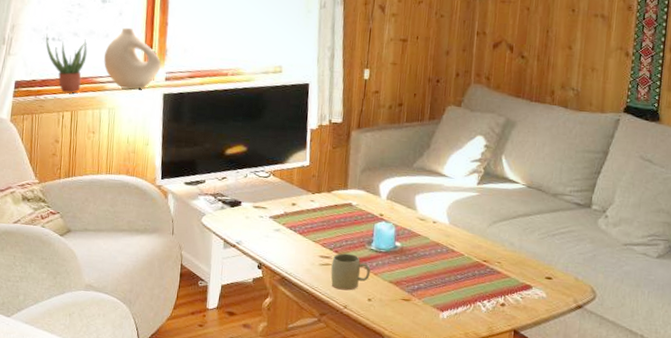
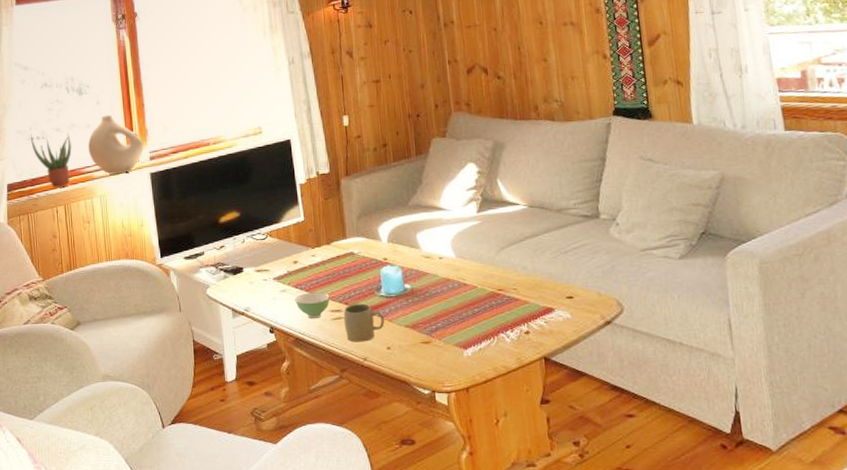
bowl: none [287,235,322,261] -> present [294,292,330,318]

